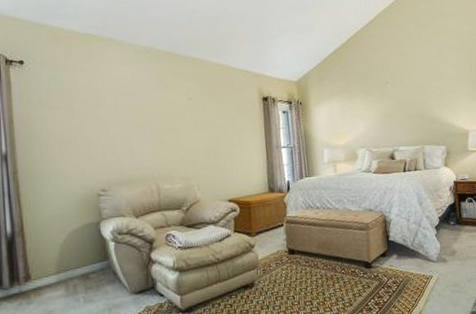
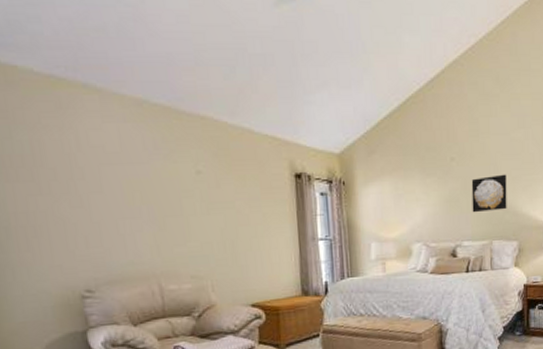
wall art: none [403,92,434,124] -> present [471,174,507,213]

